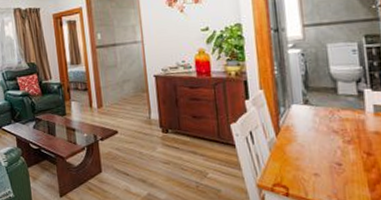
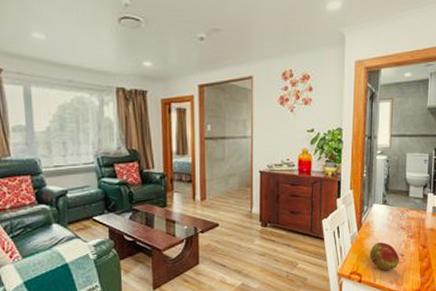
fruit: none [295,149,337,183] -> present [369,242,399,271]

